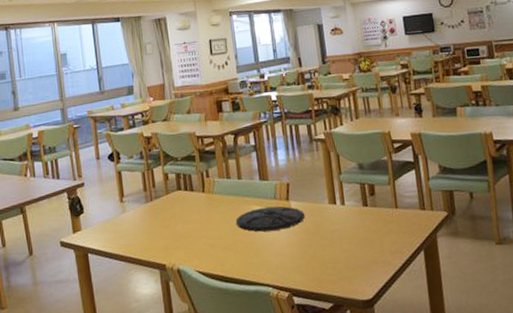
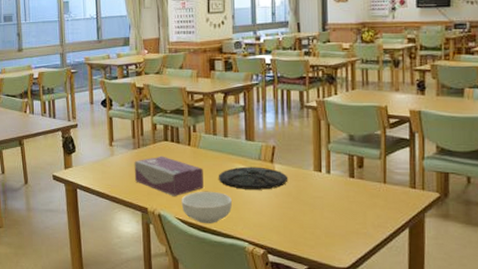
tissue box: none [147,206,222,248] -> present [134,156,204,196]
cereal bowl: none [200,237,252,273] -> present [181,191,232,223]

